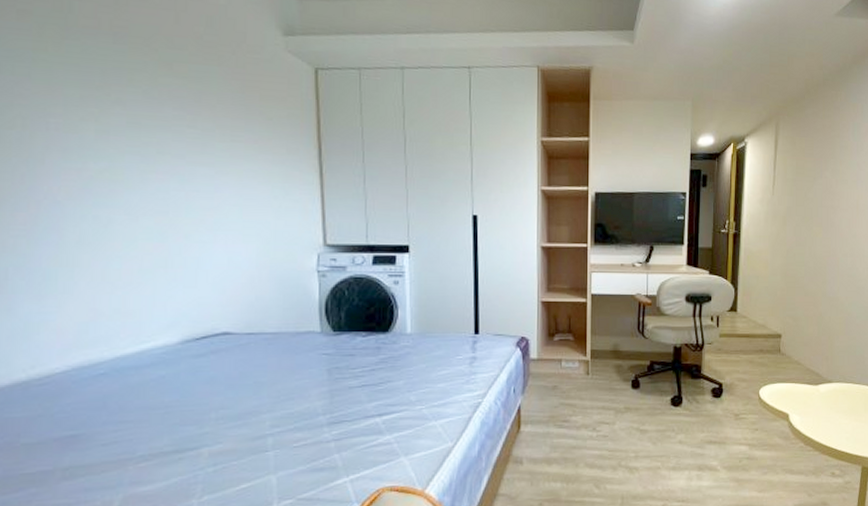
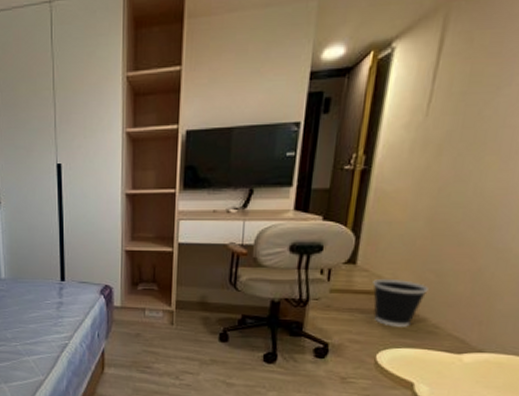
wastebasket: none [750,323,790,365] -> present [373,278,429,327]

